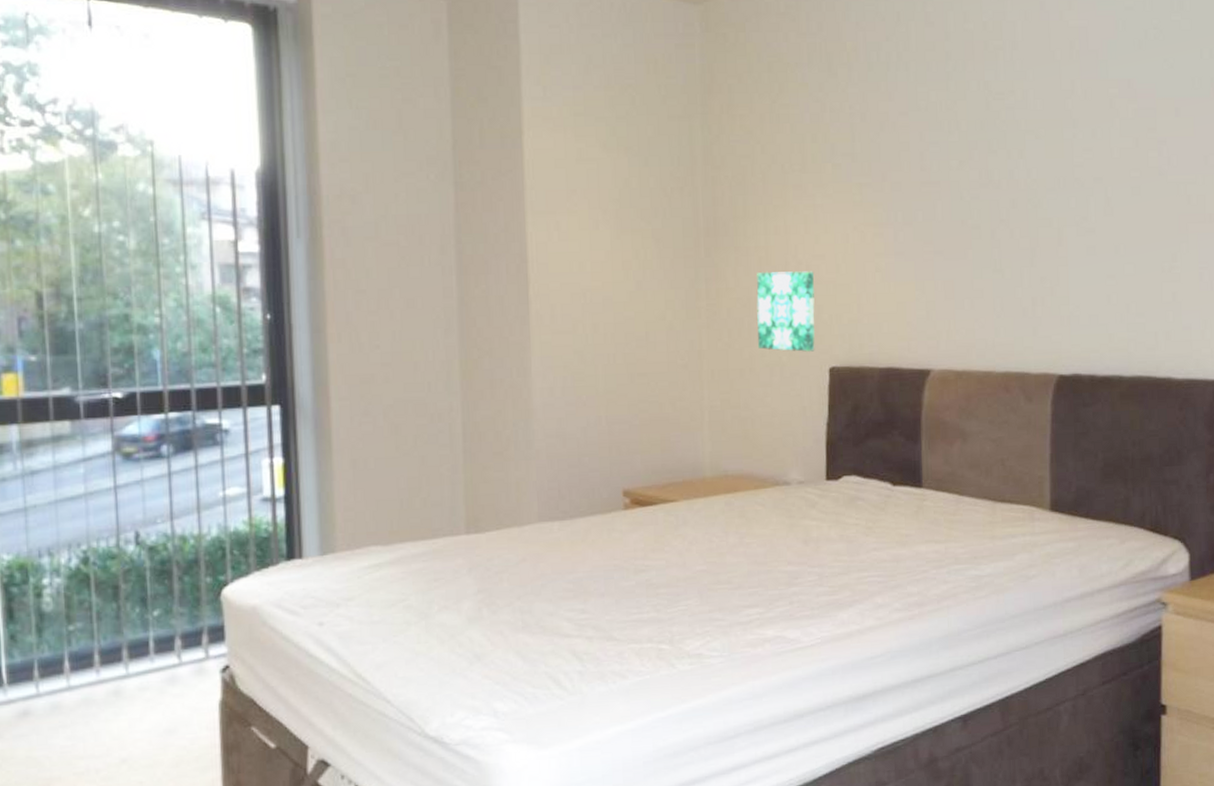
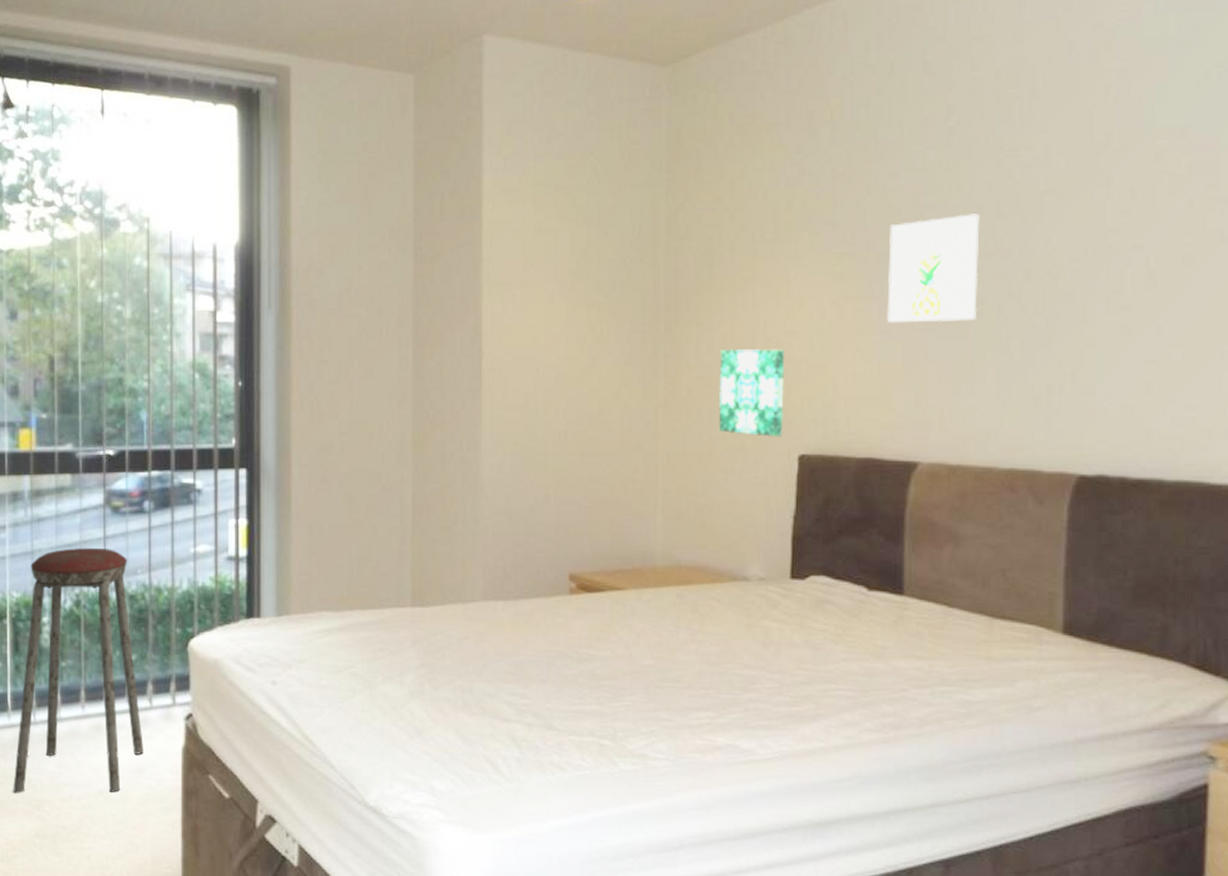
music stool: none [14,498,173,776] -> present [13,547,143,794]
wall art: none [900,149,975,247] -> present [887,213,980,323]

